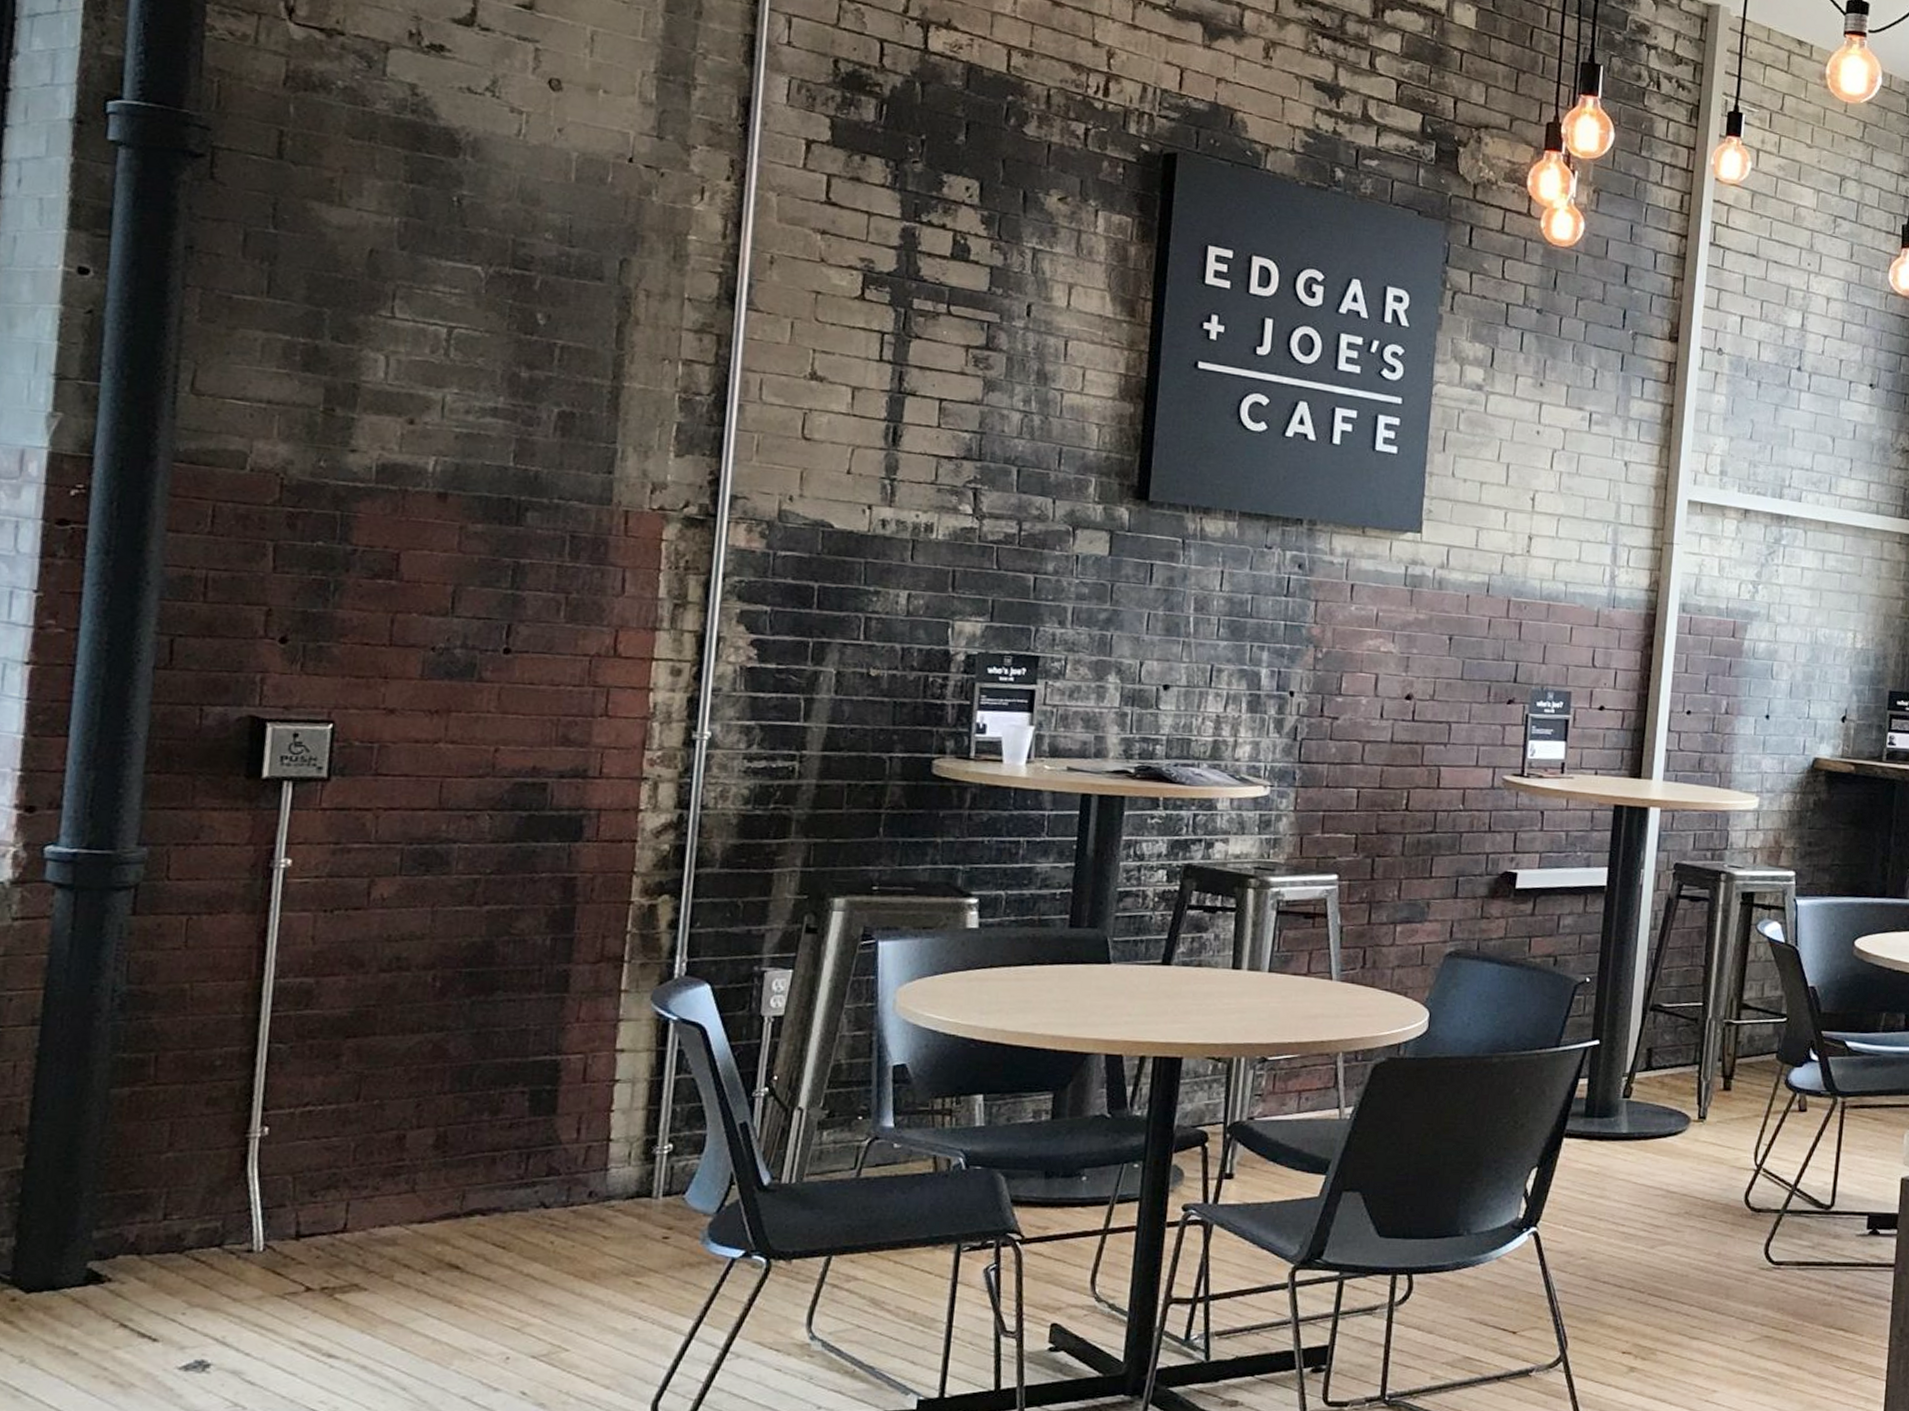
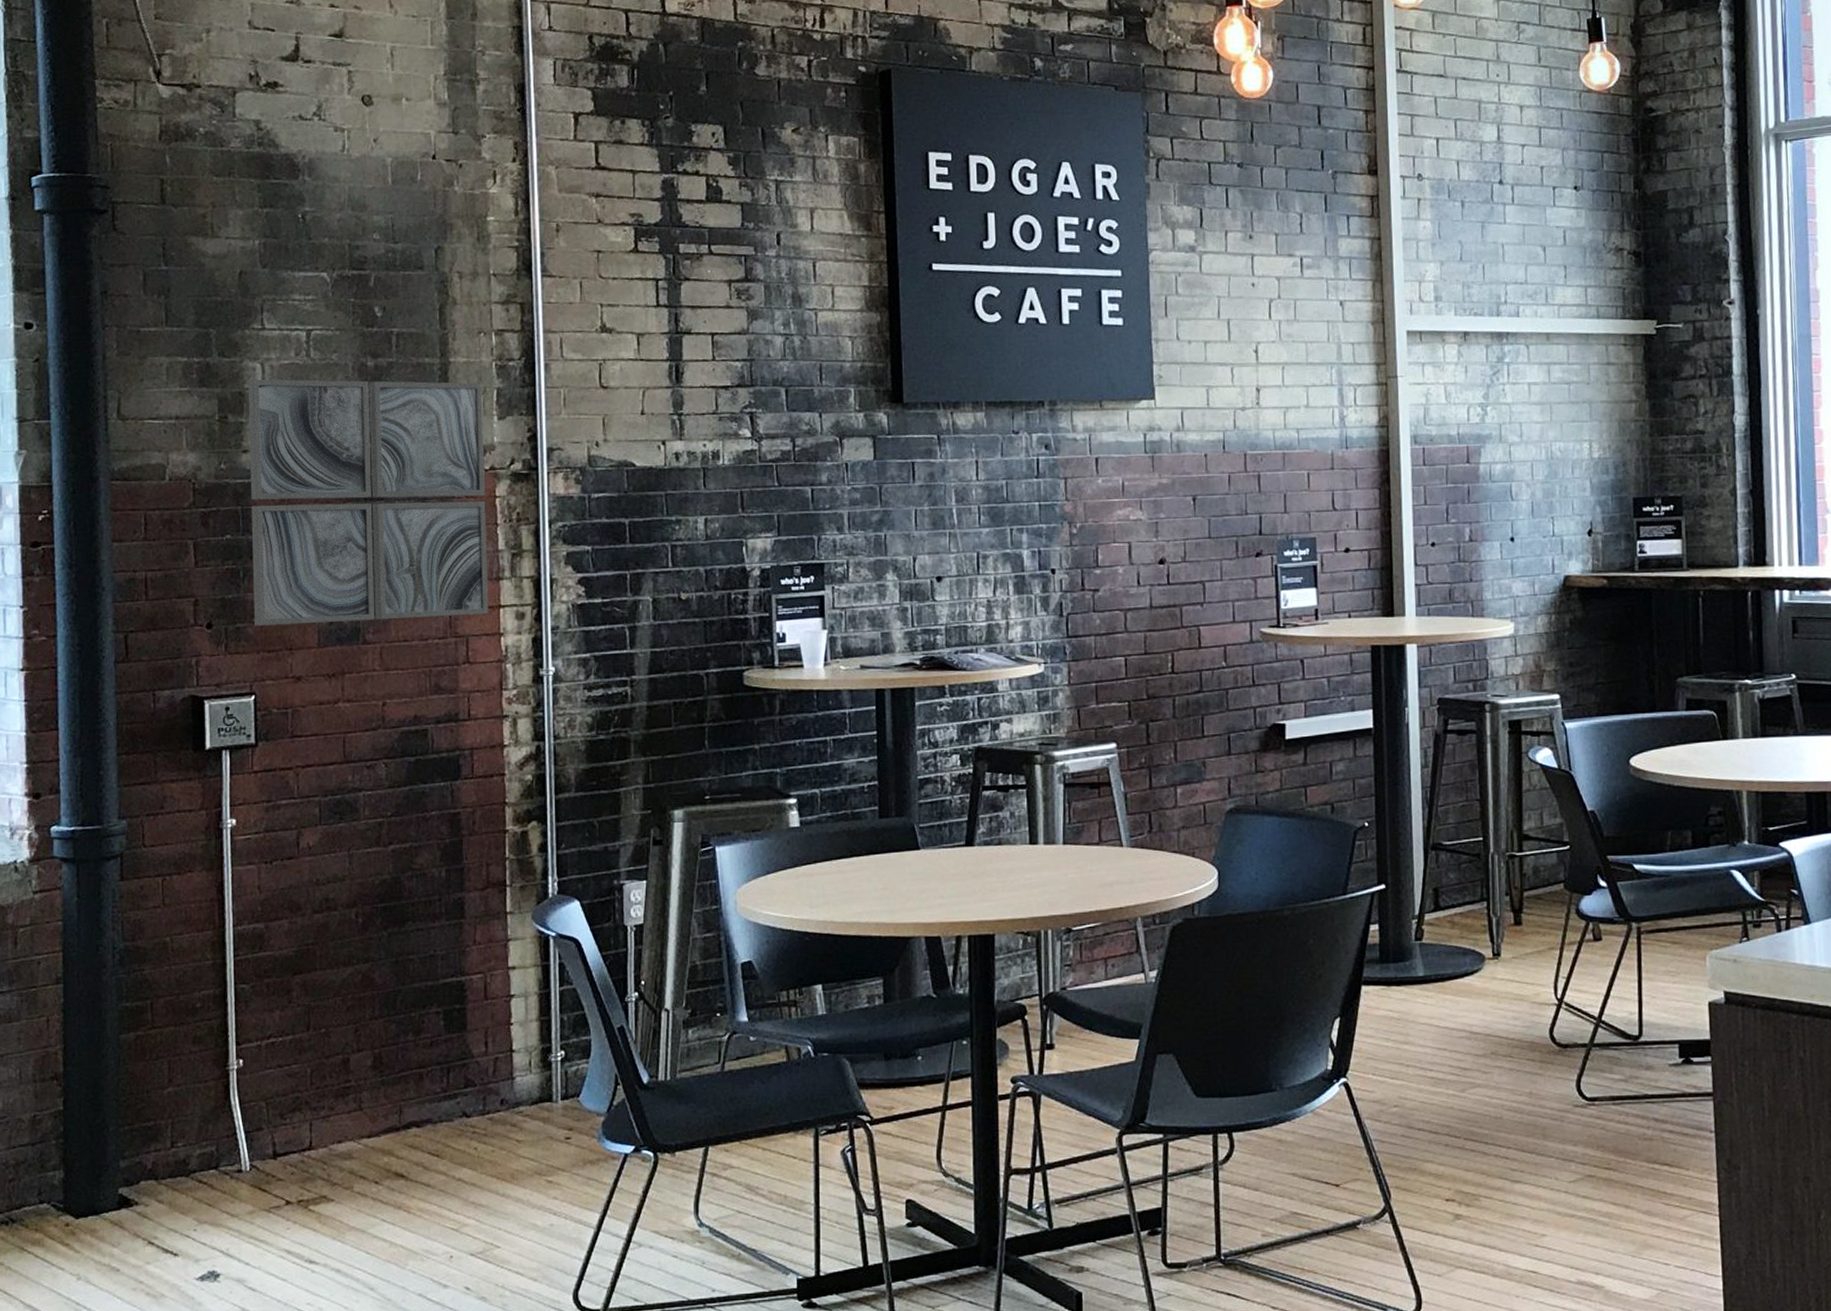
wall art: none [342,371,660,666] -> present [248,379,489,626]

